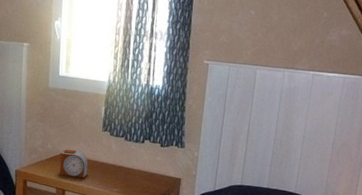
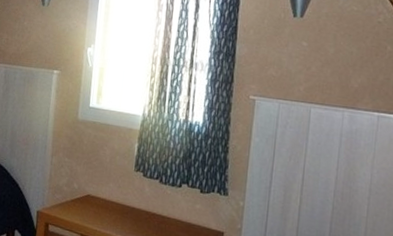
alarm clock: present [59,149,88,178] -> none [84,189,118,225]

